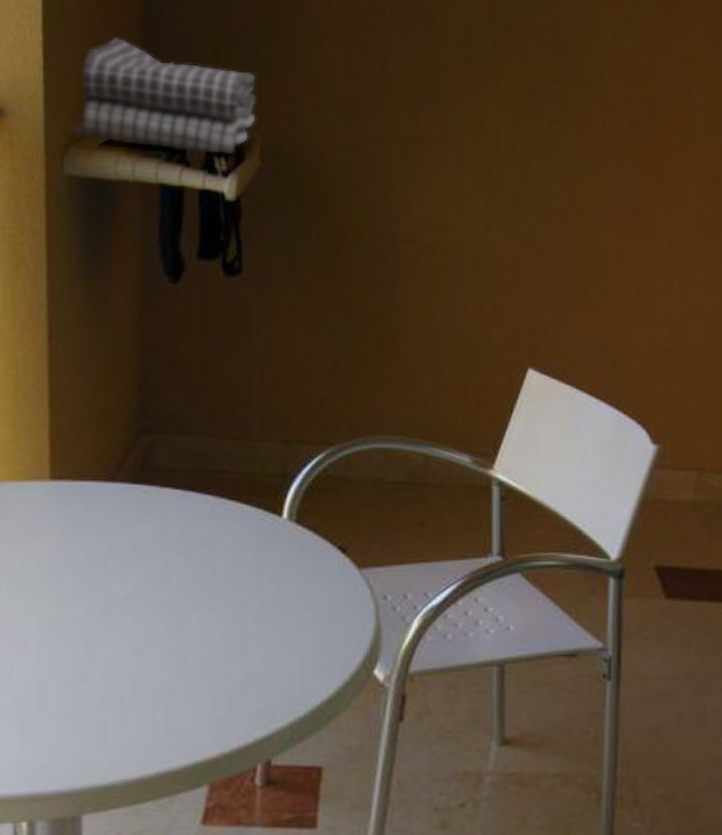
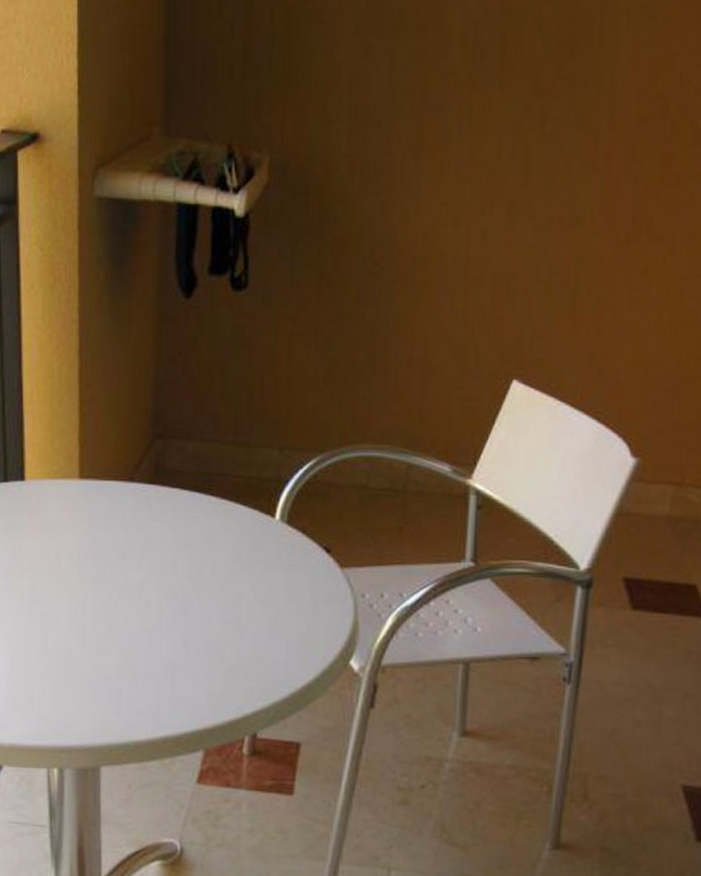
towel: present [71,38,257,155] -> none [101,59,268,171]

